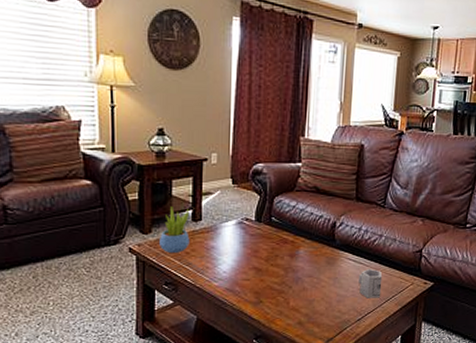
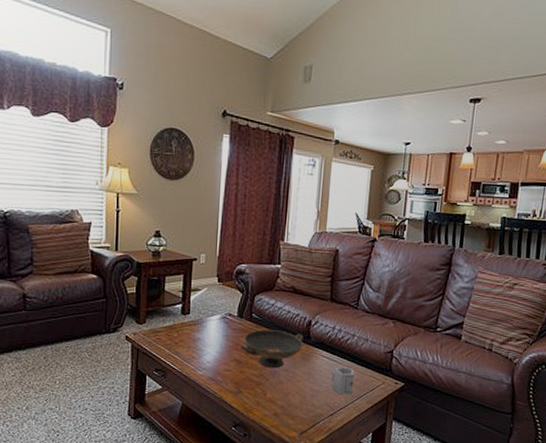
succulent plant: present [160,206,190,253] -> none [152,300,180,342]
decorative bowl: none [259,234,328,275] -> present [240,329,304,369]

